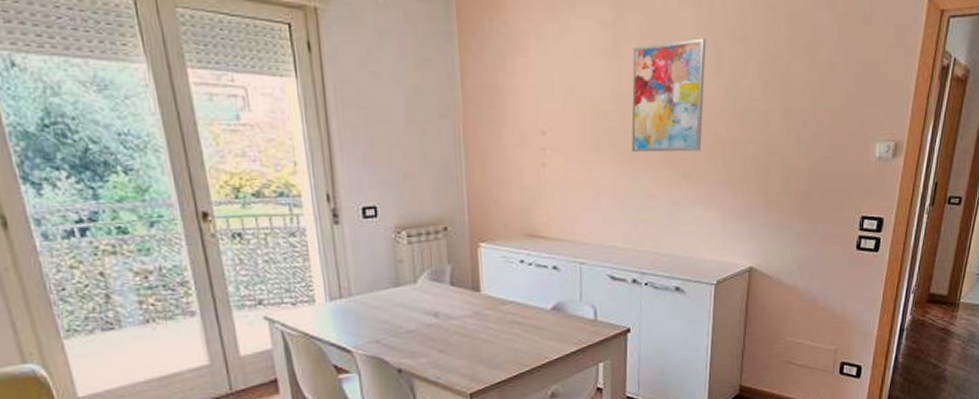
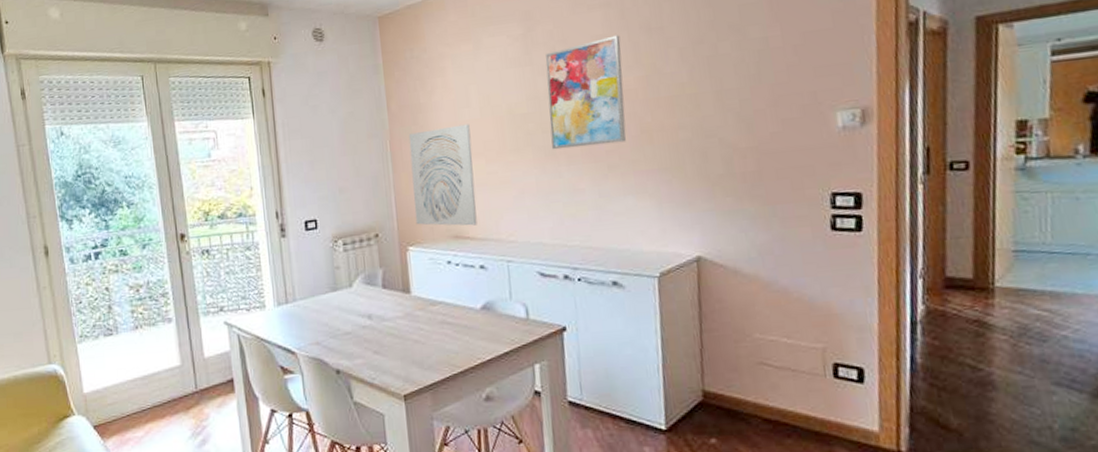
wall art: none [484,115,553,225] -> present [408,124,477,226]

